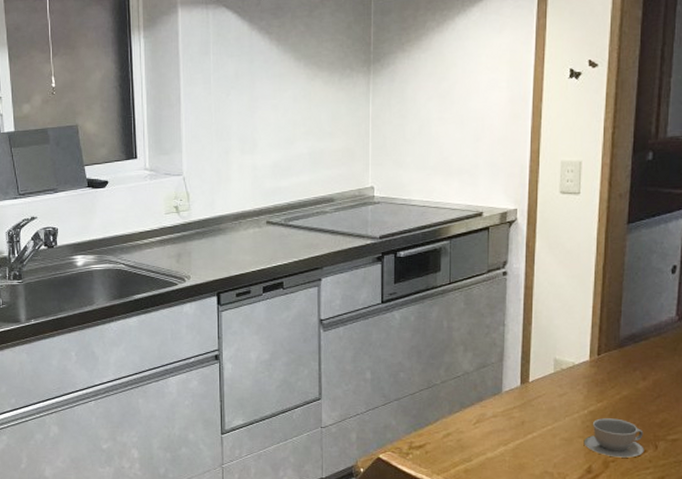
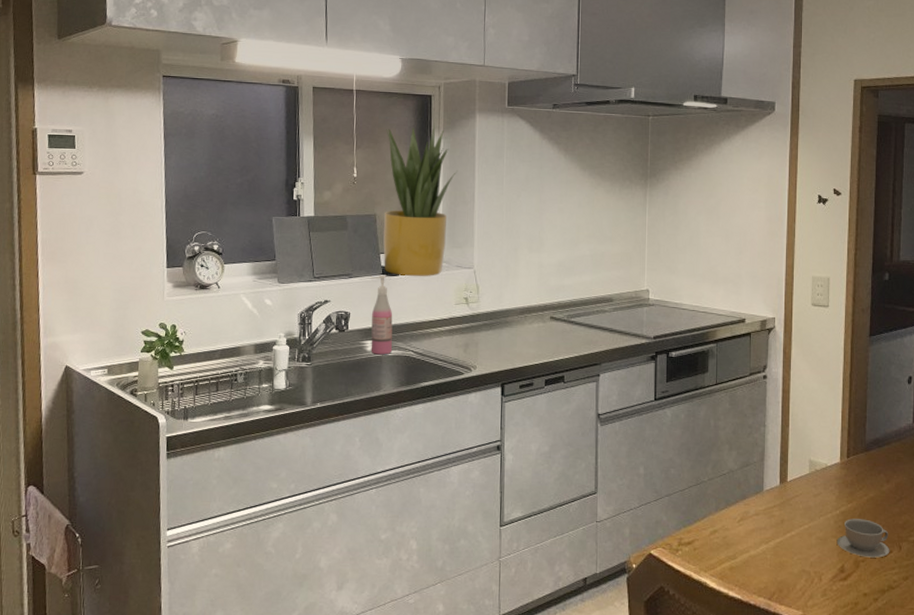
soap dispenser: none [76,187,103,269] -> present [370,275,393,355]
planter: none [83,22,161,188] -> present [383,123,457,277]

